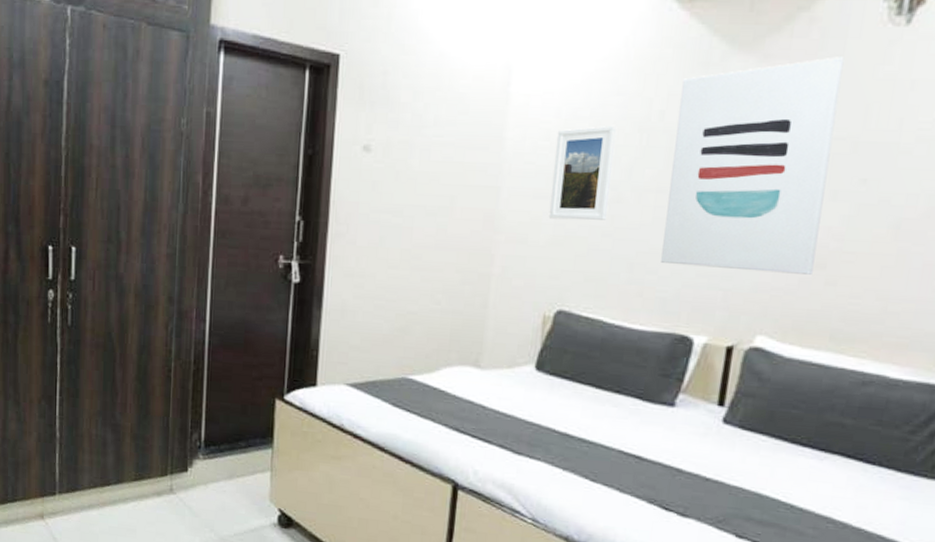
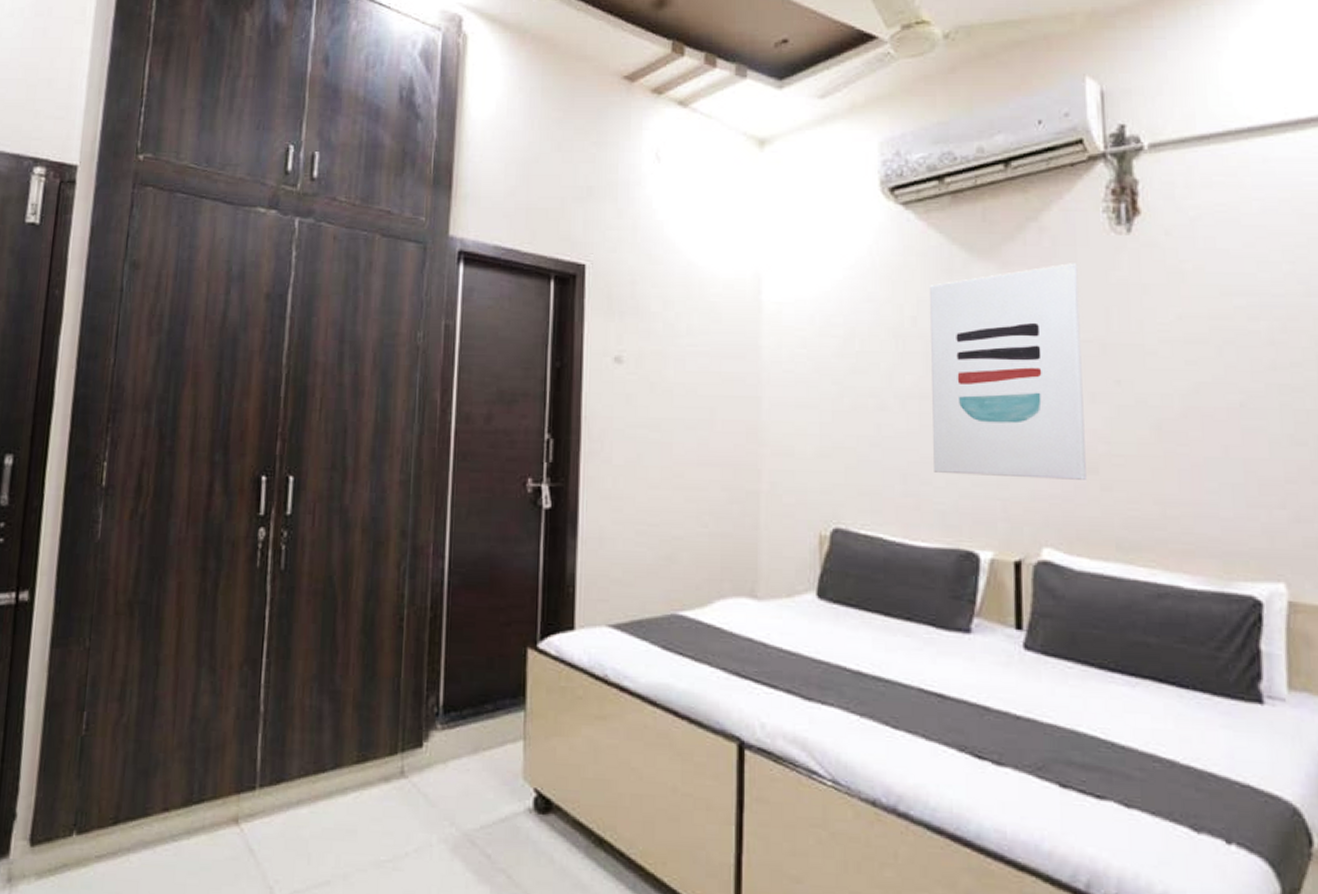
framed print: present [548,125,618,220] -> none [813,331,874,430]

